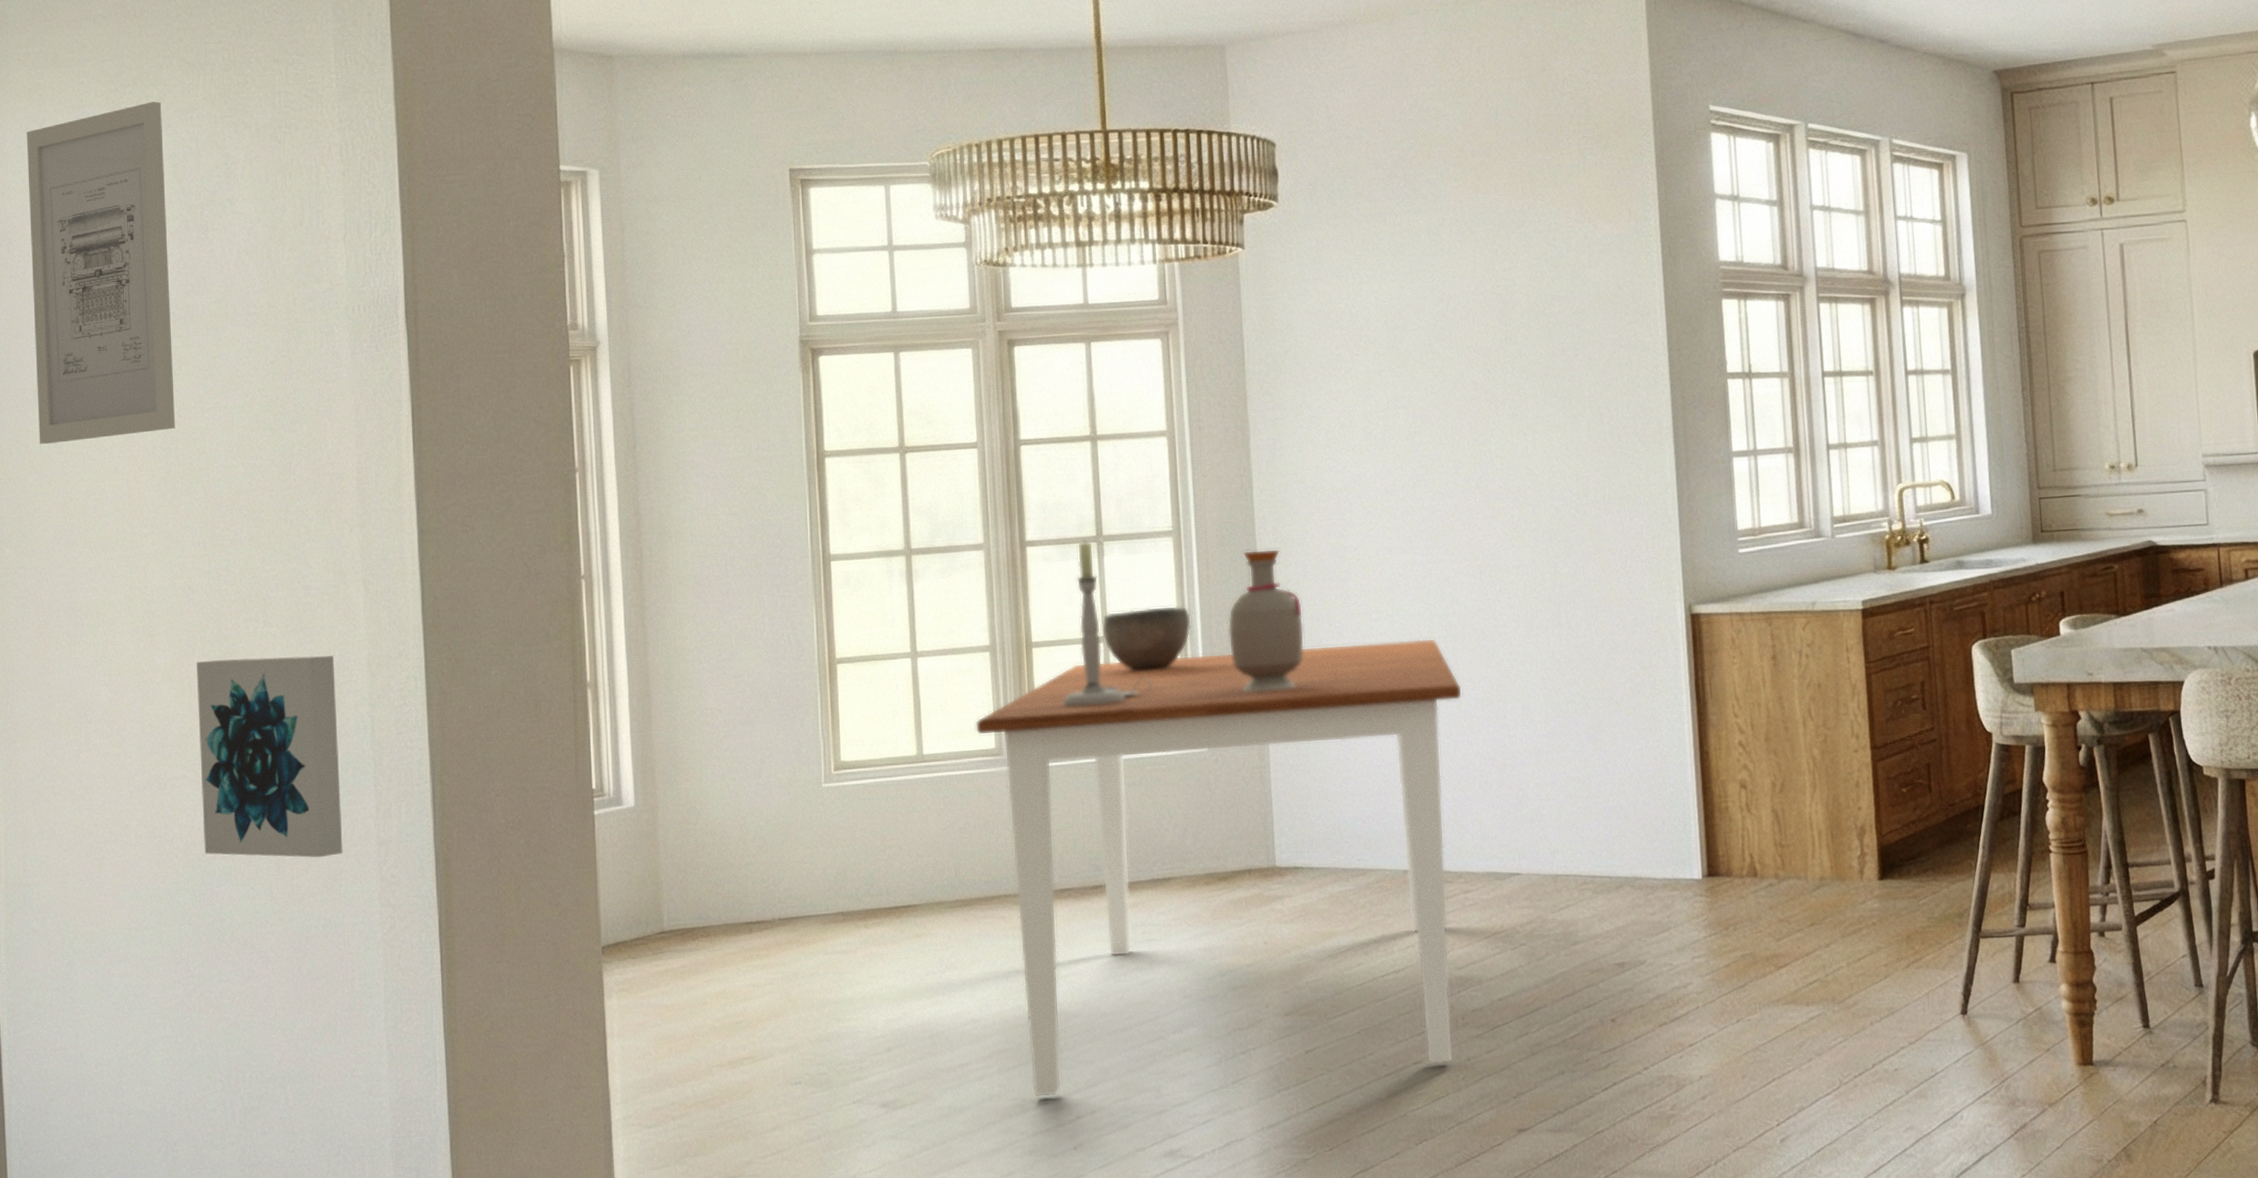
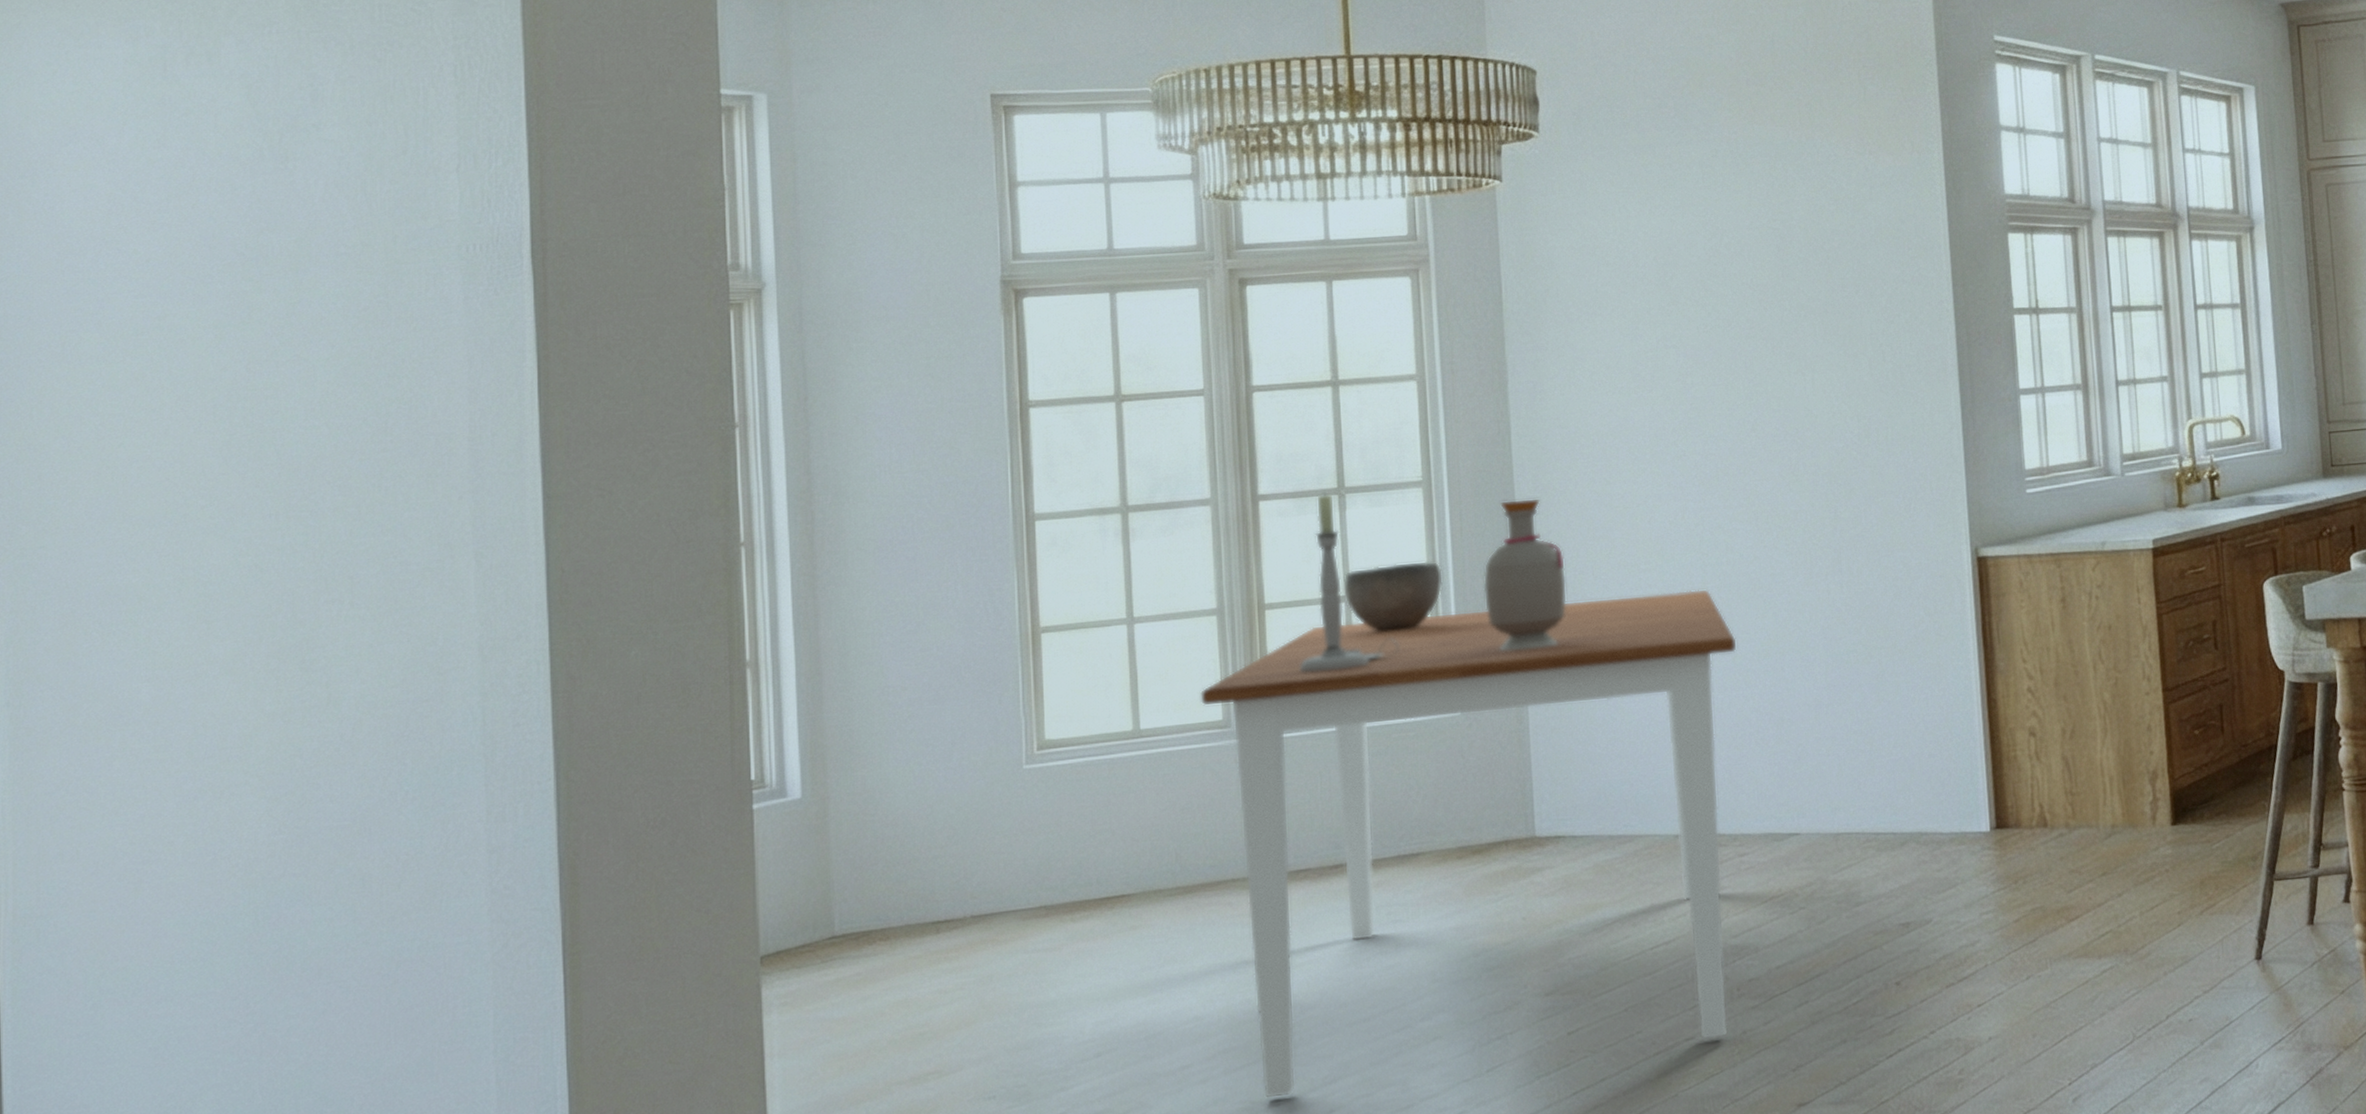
wall art: present [26,101,175,444] -> none [58,14,242,405]
wall art: present [196,655,343,858] -> none [263,639,445,872]

